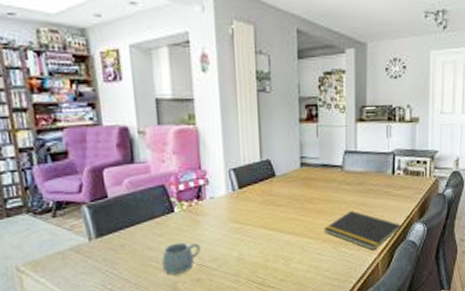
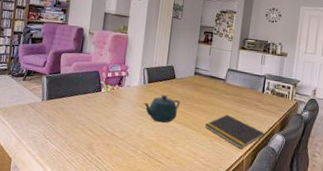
mug: present [161,242,201,274] -> none [85,114,114,137]
teapot: none [236,201,287,238] -> present [143,95,180,123]

